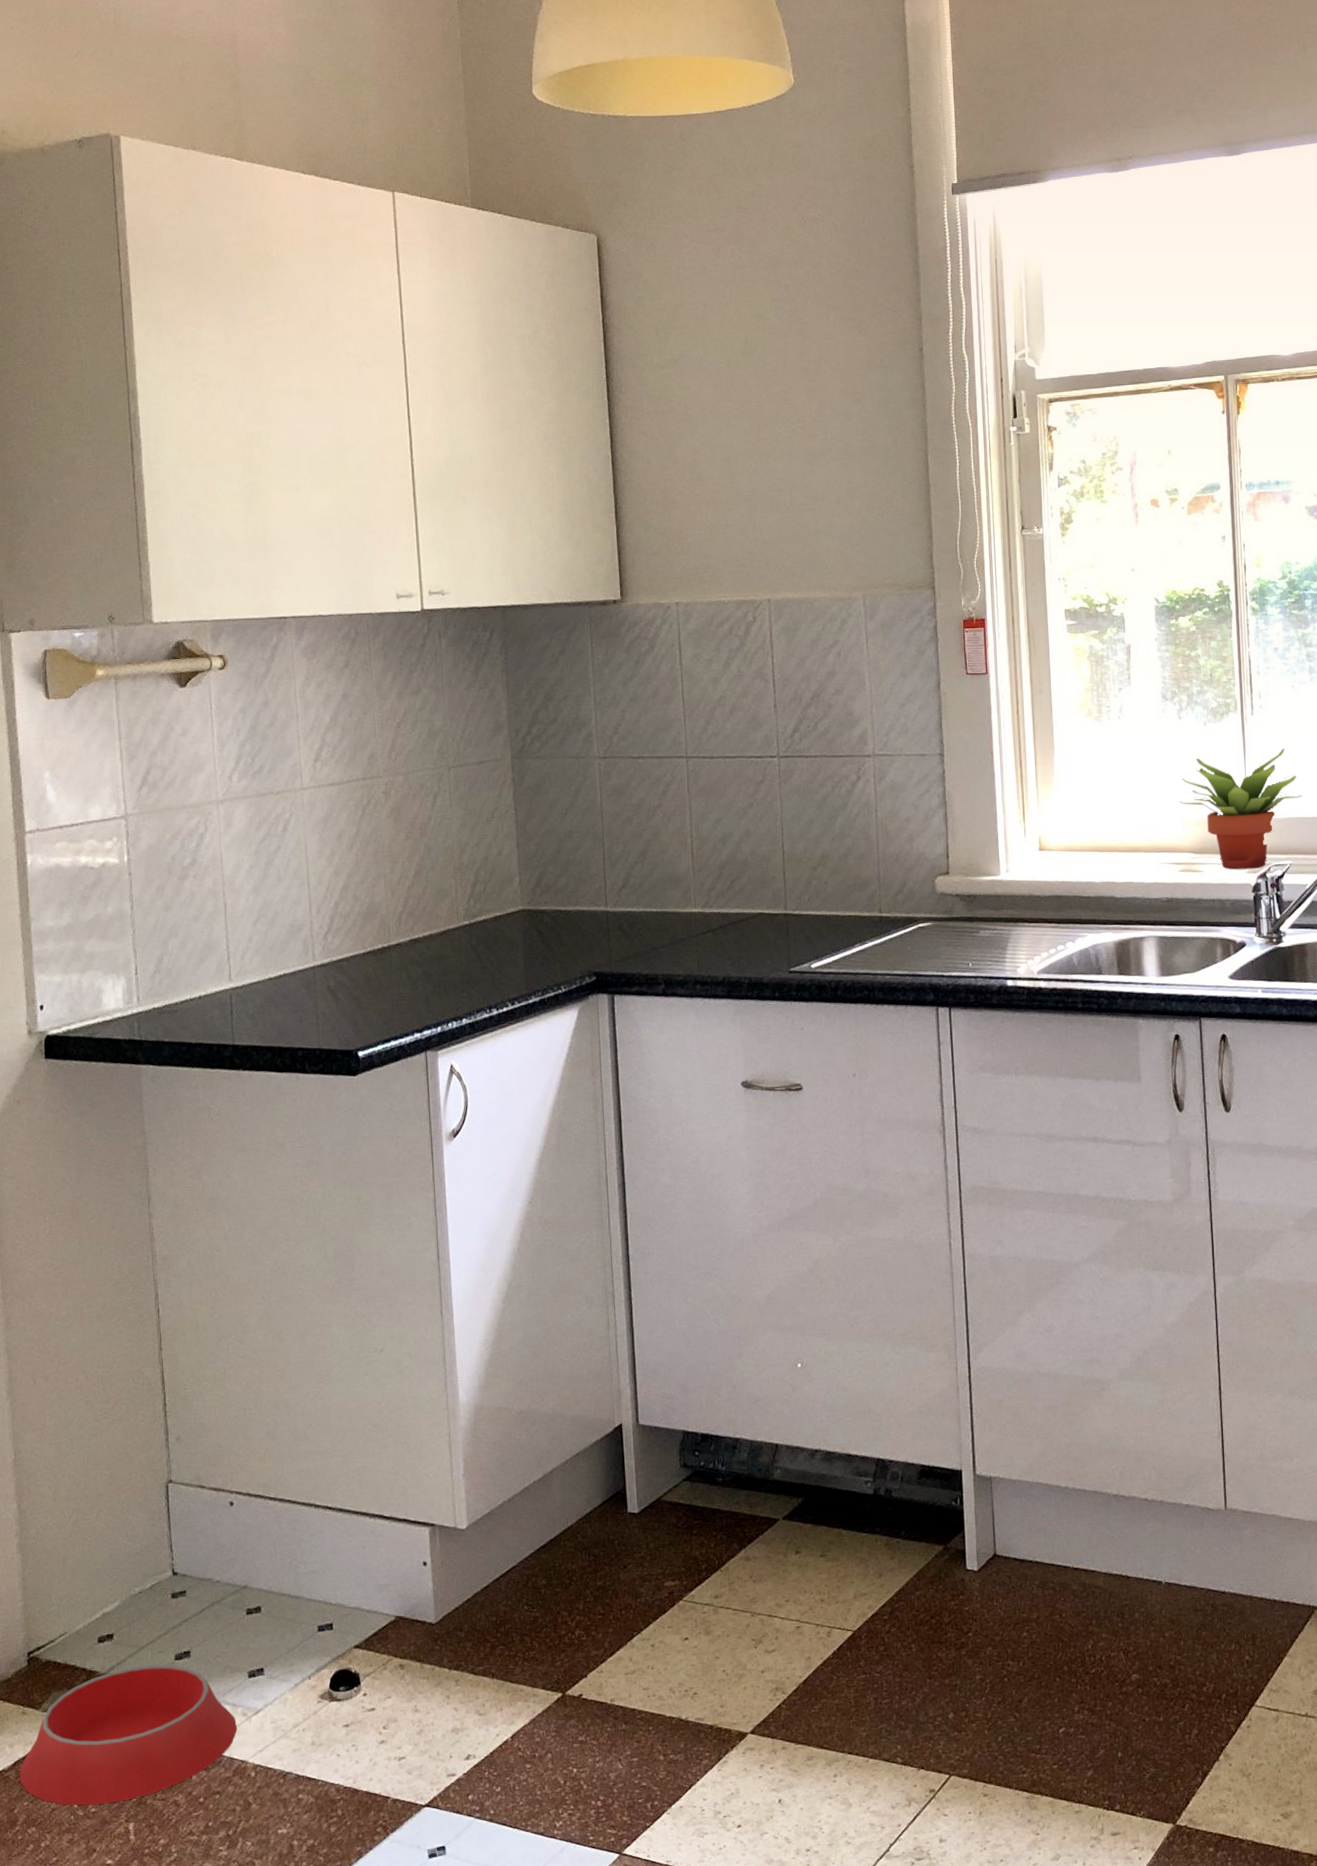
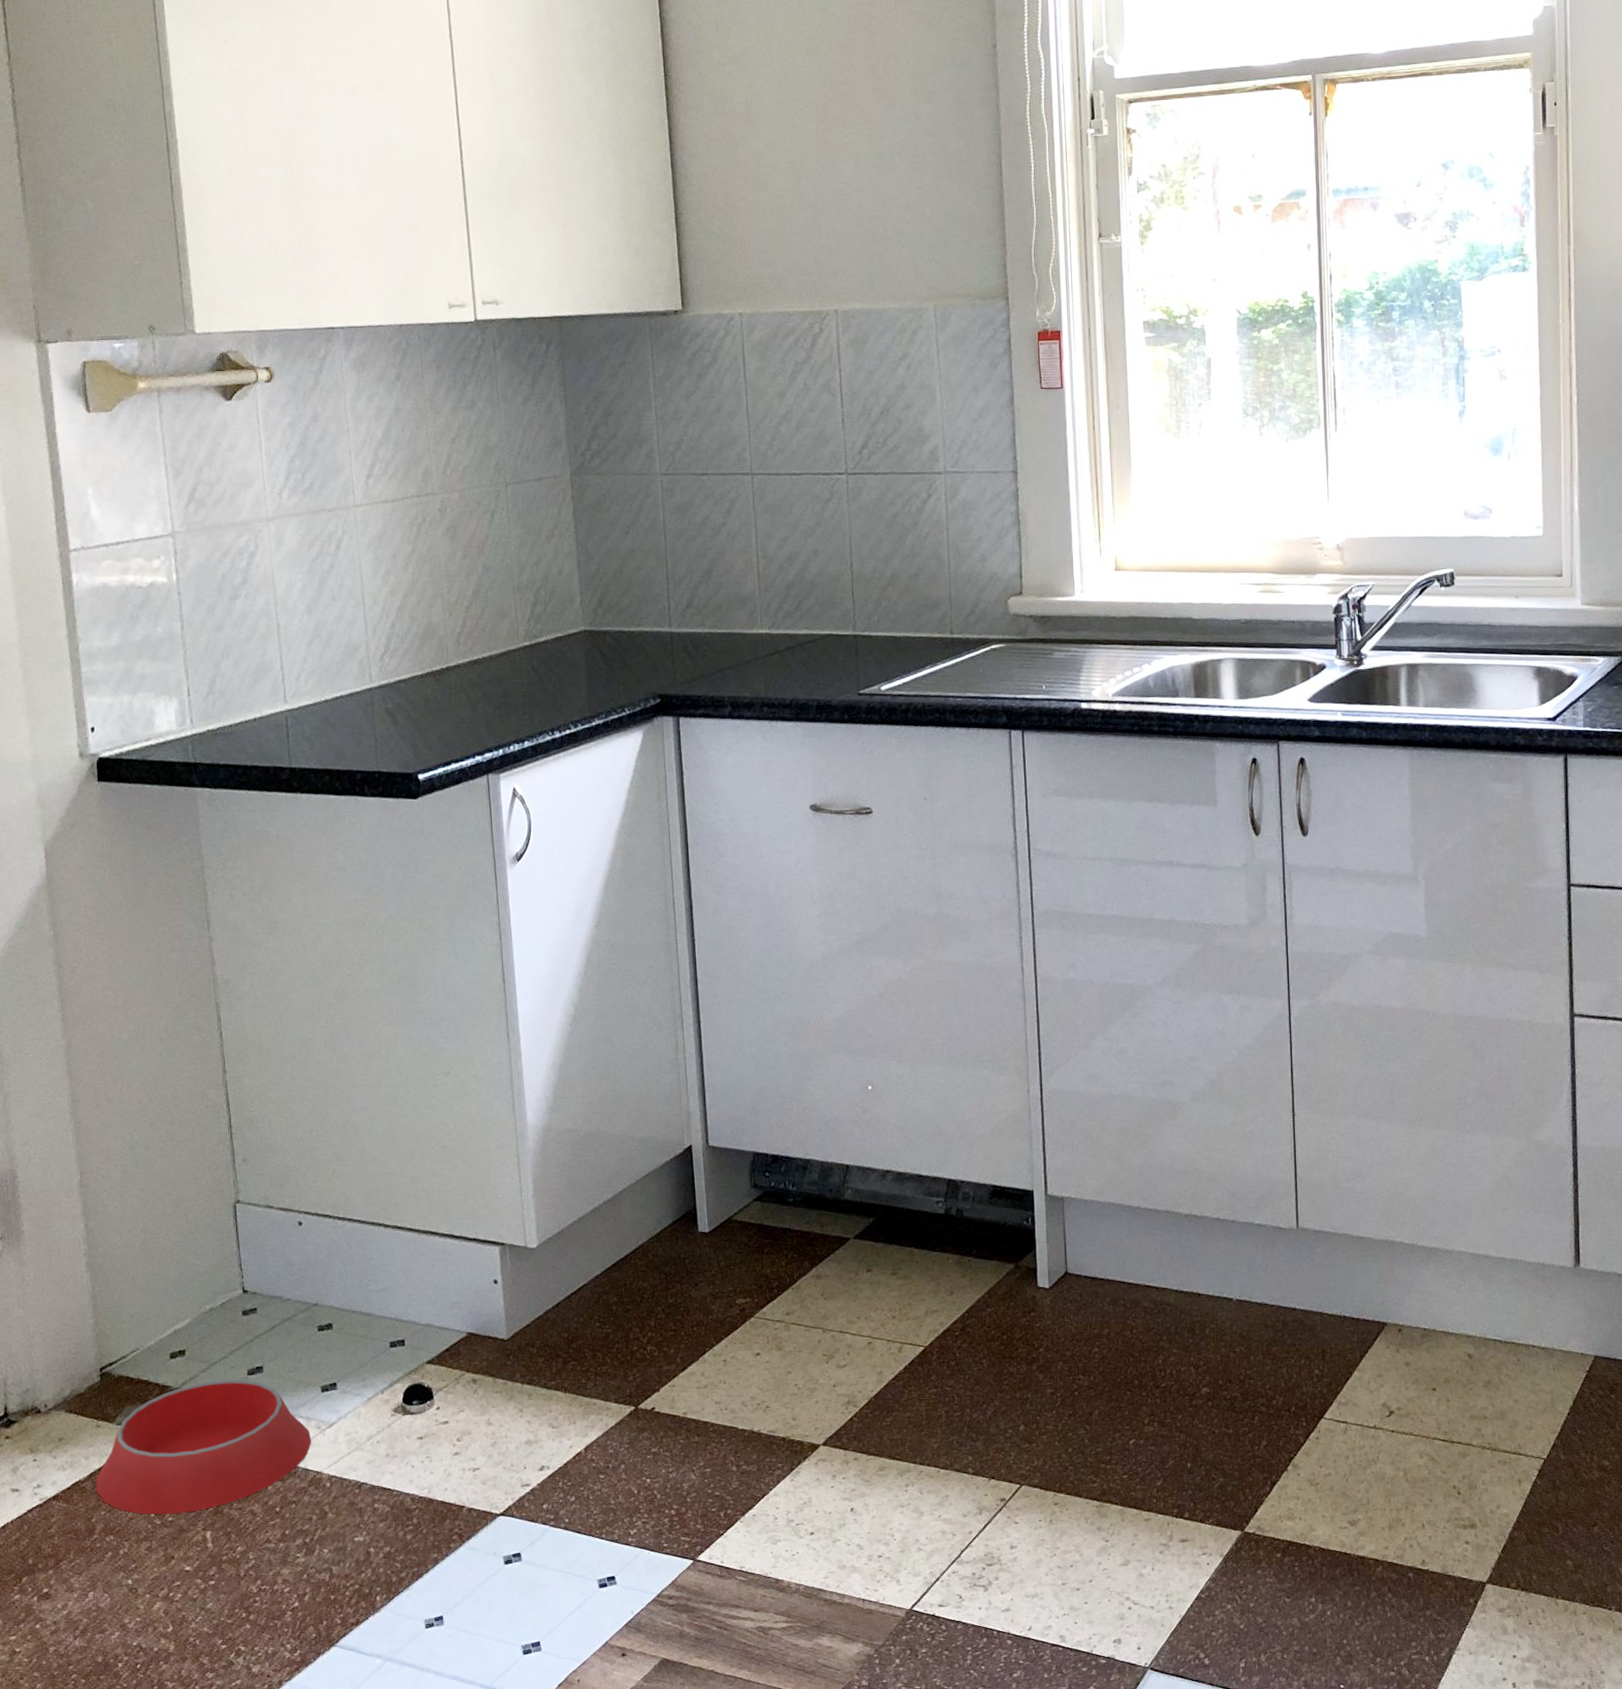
succulent plant: present [1179,749,1303,870] -> none [1259,466,1387,591]

